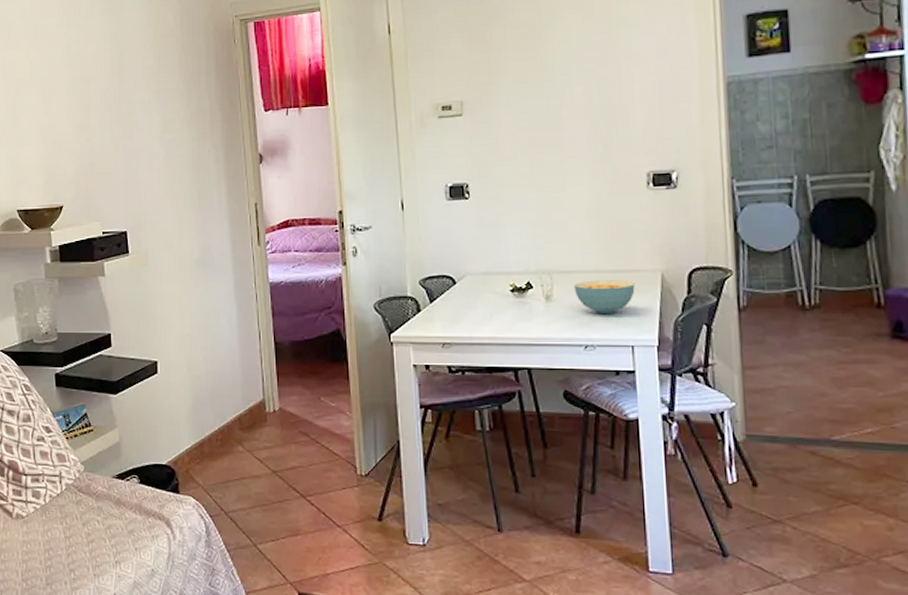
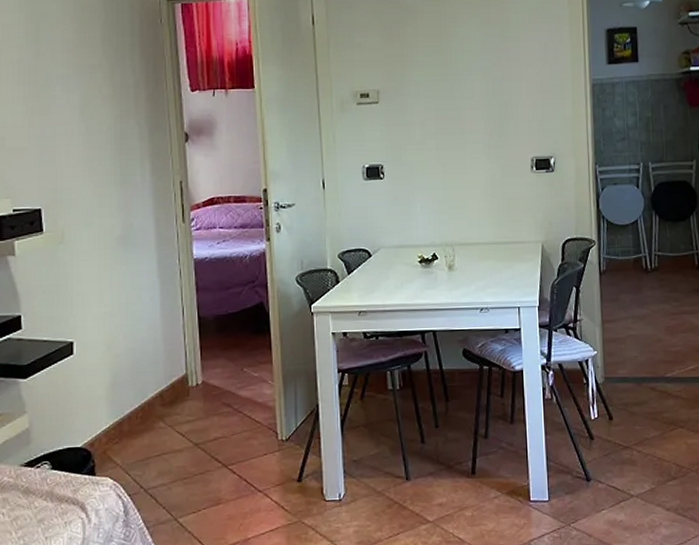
cereal bowl: present [573,280,635,315] -> none [472,250,521,281]

